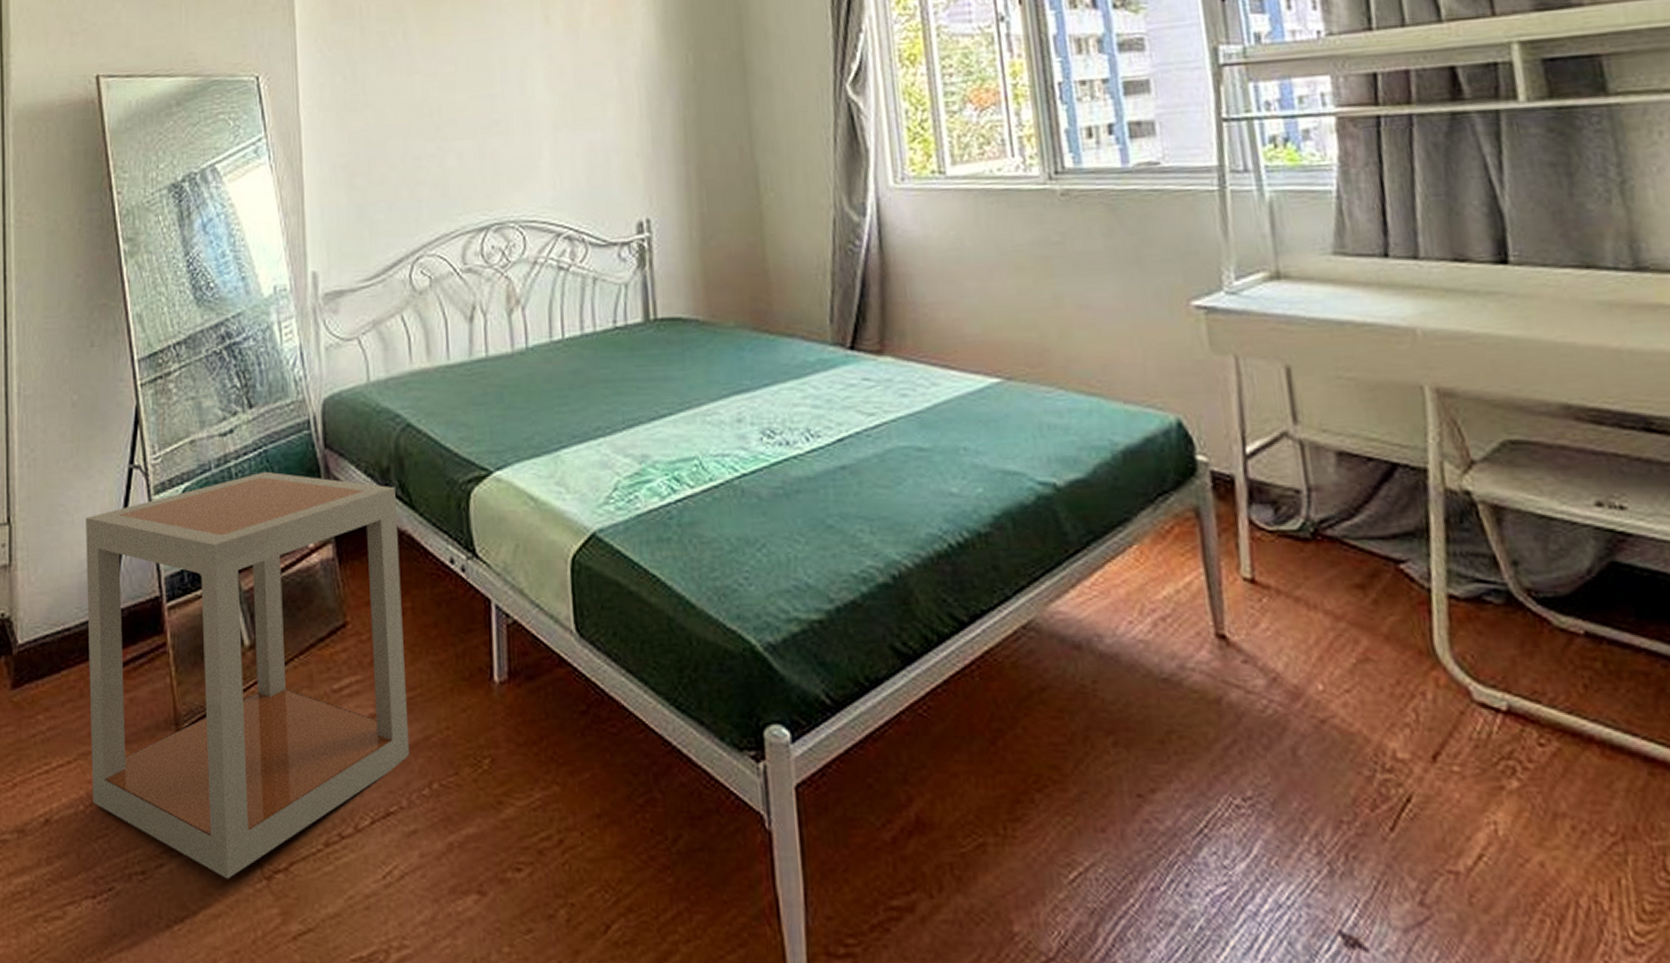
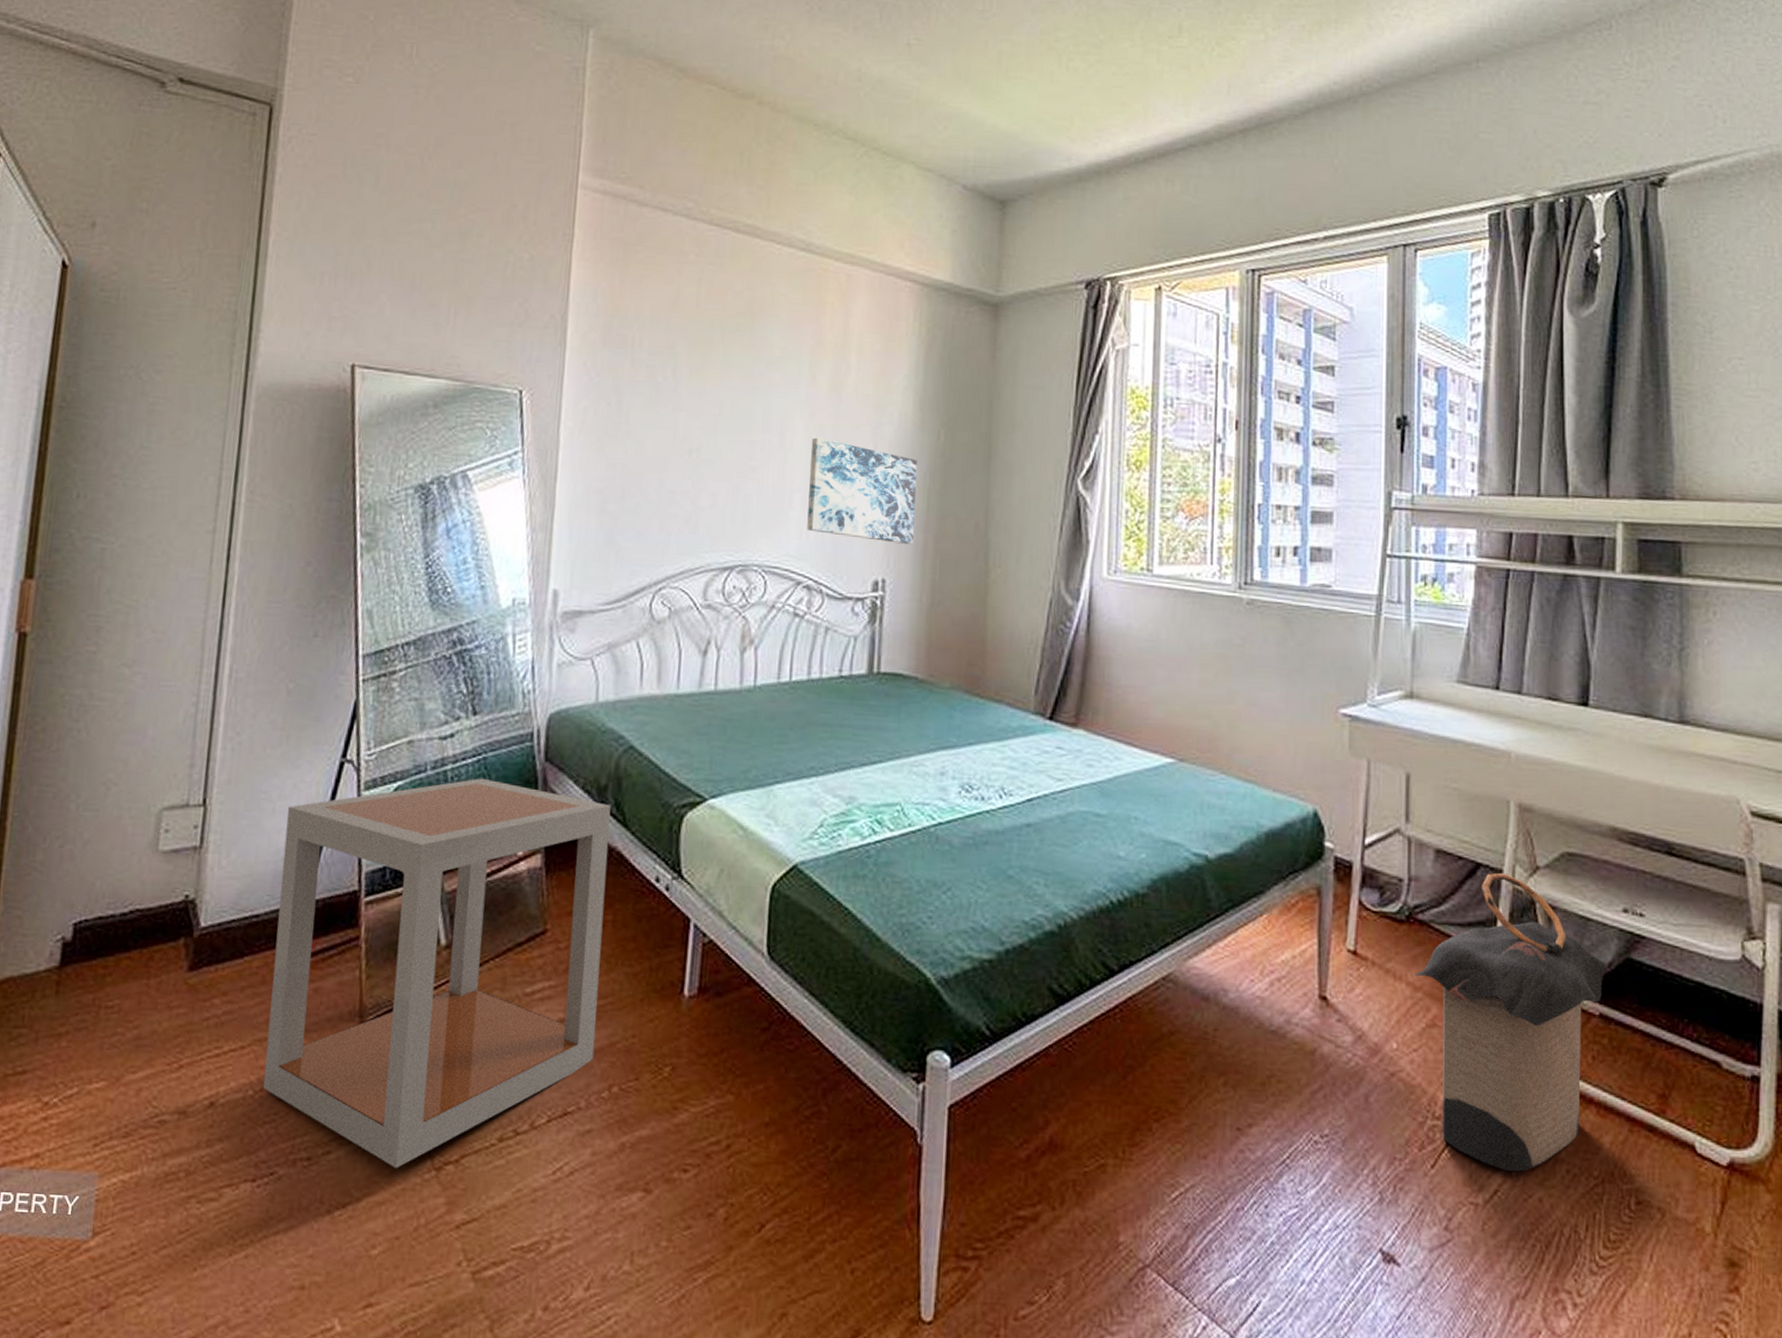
wall art: none [553,80,675,180] -> present [807,437,918,544]
laundry hamper: none [1332,471,1586,832] -> present [1414,872,1607,1172]

